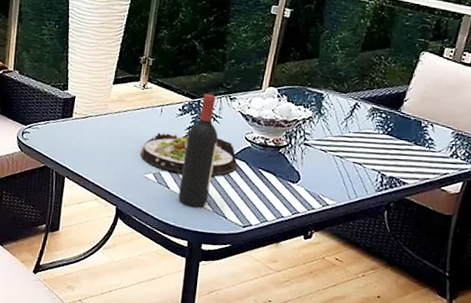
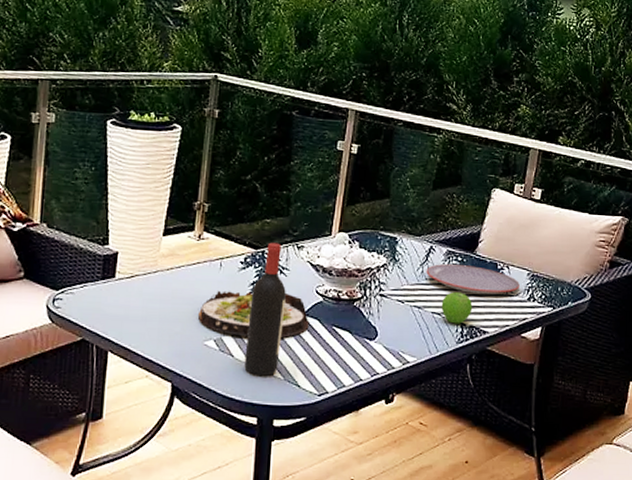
plate: none [350,119,443,150] -> present [426,264,520,295]
fruit: none [362,145,394,175] -> present [441,292,473,324]

